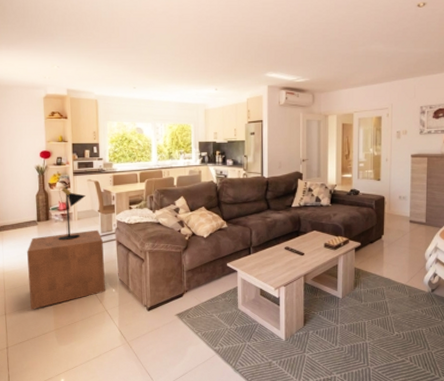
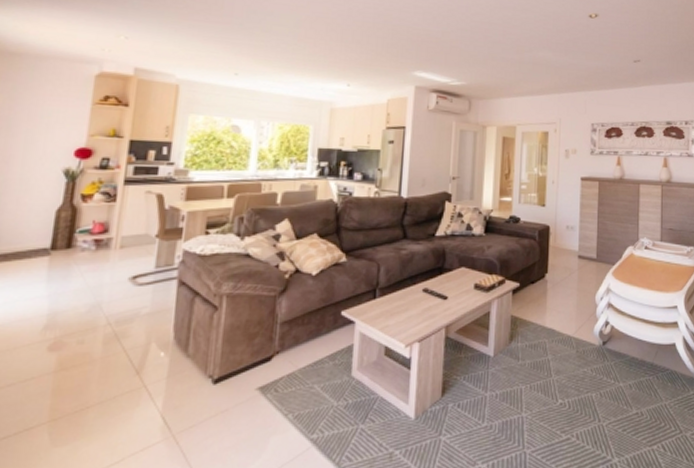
side table: present [27,229,105,310] -> none [11,263,156,390]
table lamp: present [58,186,86,241] -> none [81,199,139,279]

